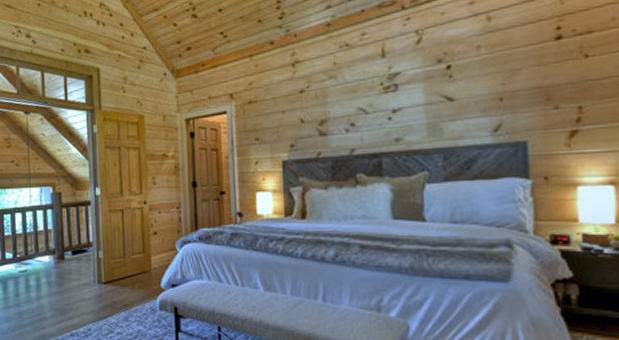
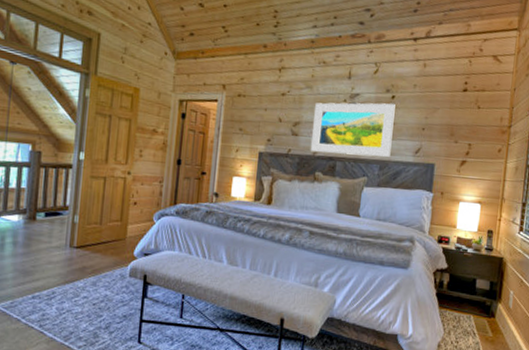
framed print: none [344,74,457,151] -> present [310,102,395,157]

